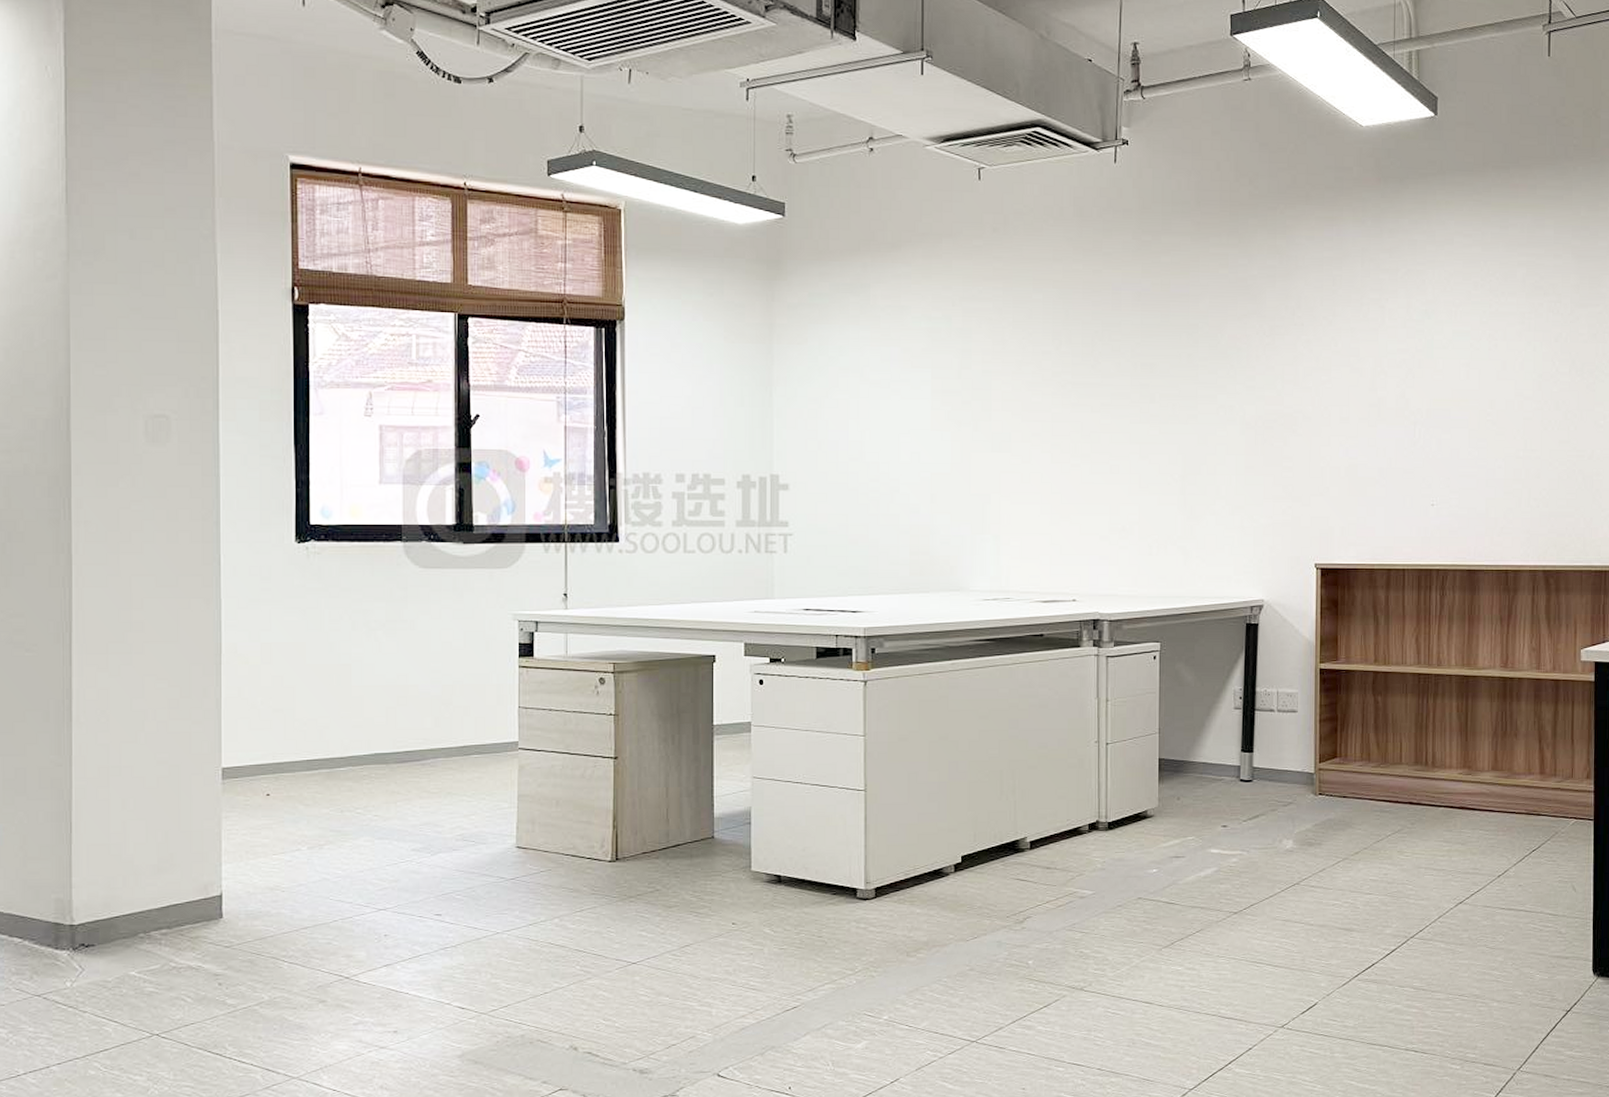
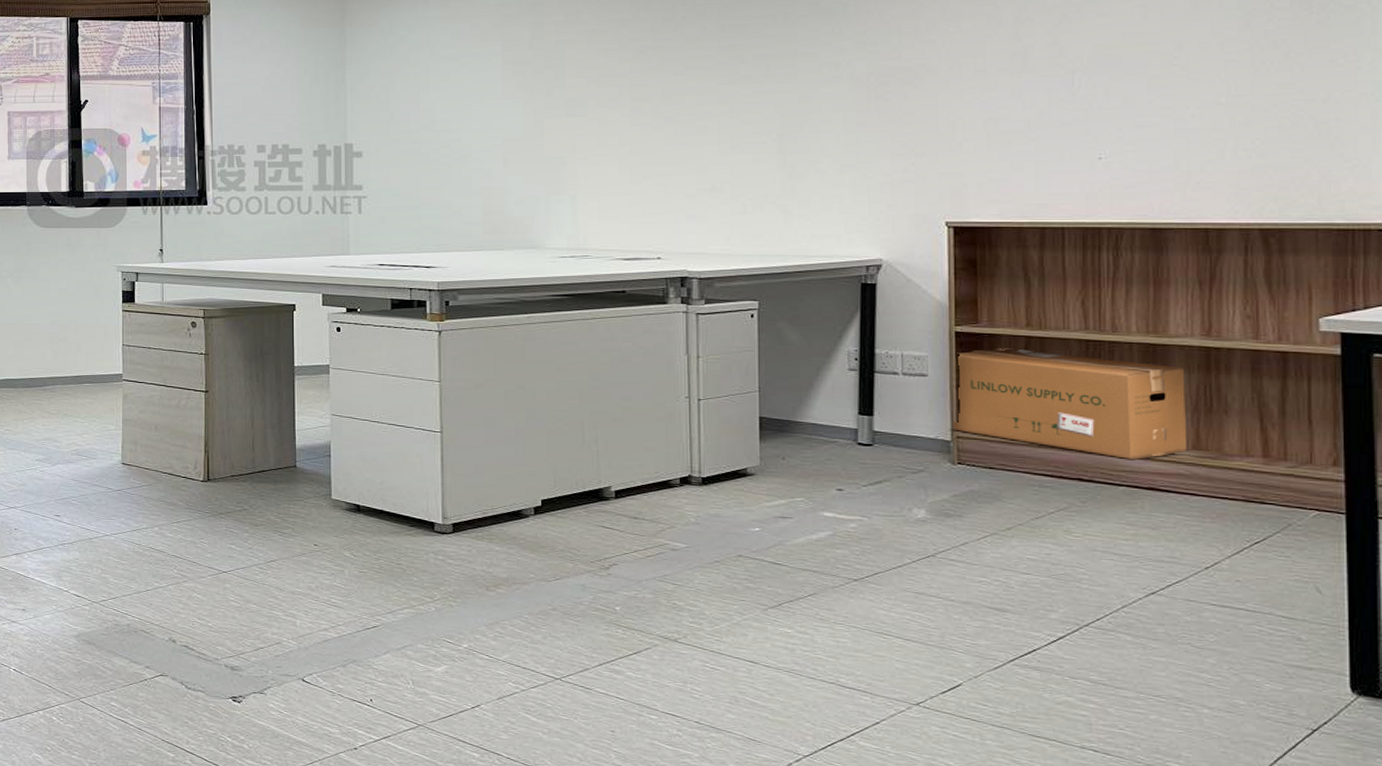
box: none [1316,683,1489,783] -> present [953,348,1187,461]

